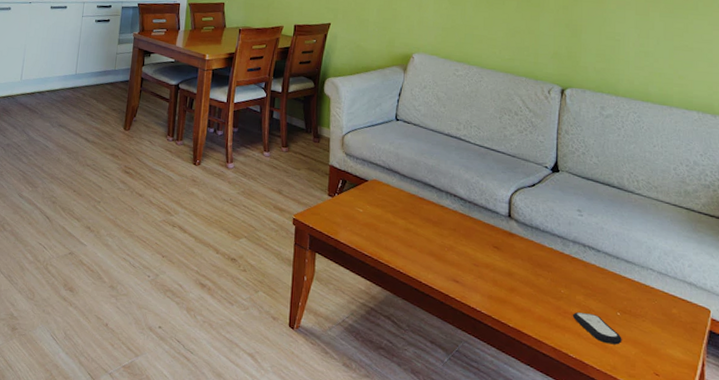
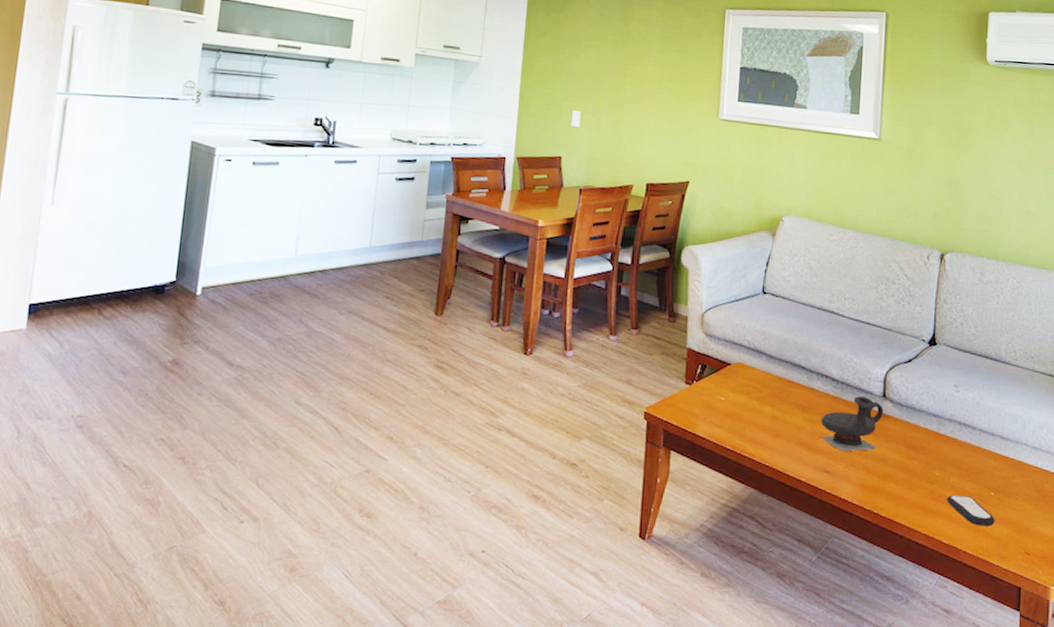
teapot: none [450,215,509,265] -> present [820,396,884,452]

